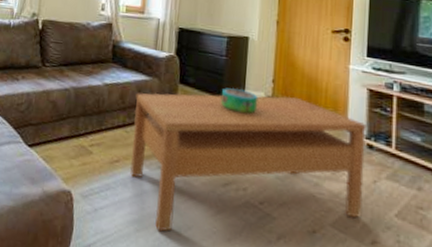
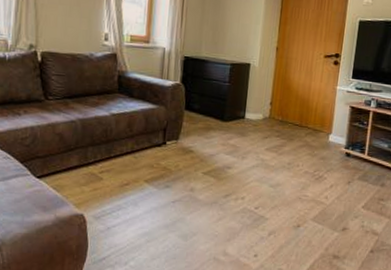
coffee table: present [129,92,366,232] -> none [139,116,346,240]
decorative bowl: present [220,87,259,115] -> none [223,111,257,135]

